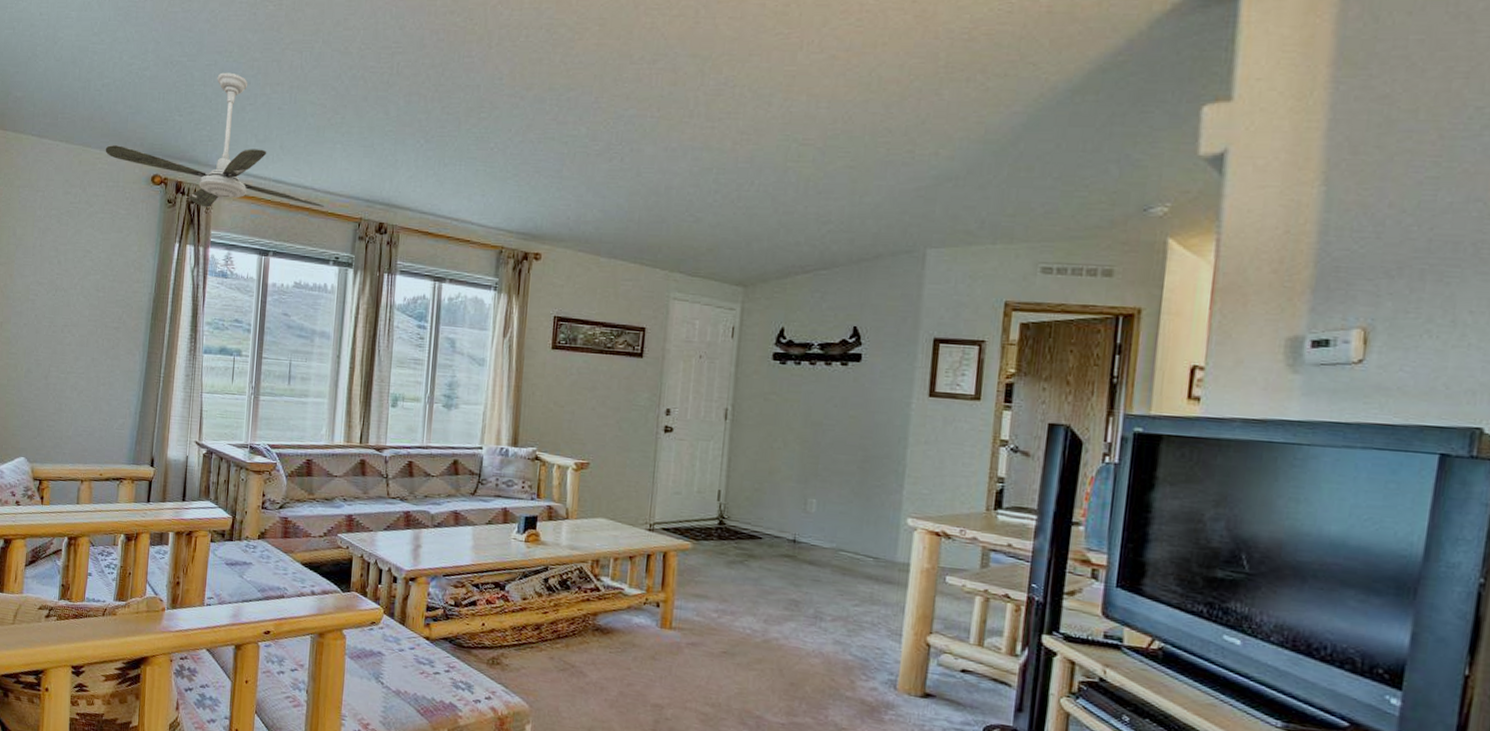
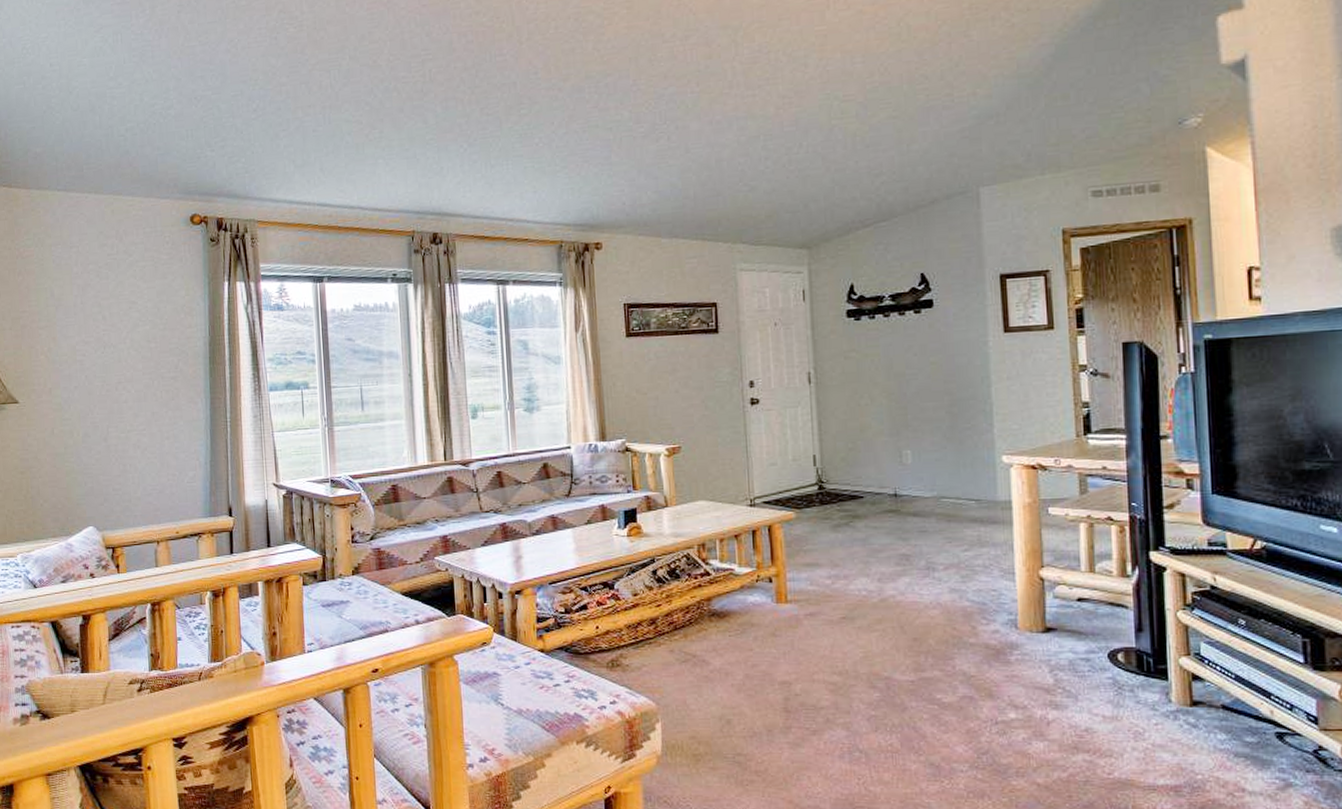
ceiling fan: present [105,72,325,208] -> none [137,100,375,241]

